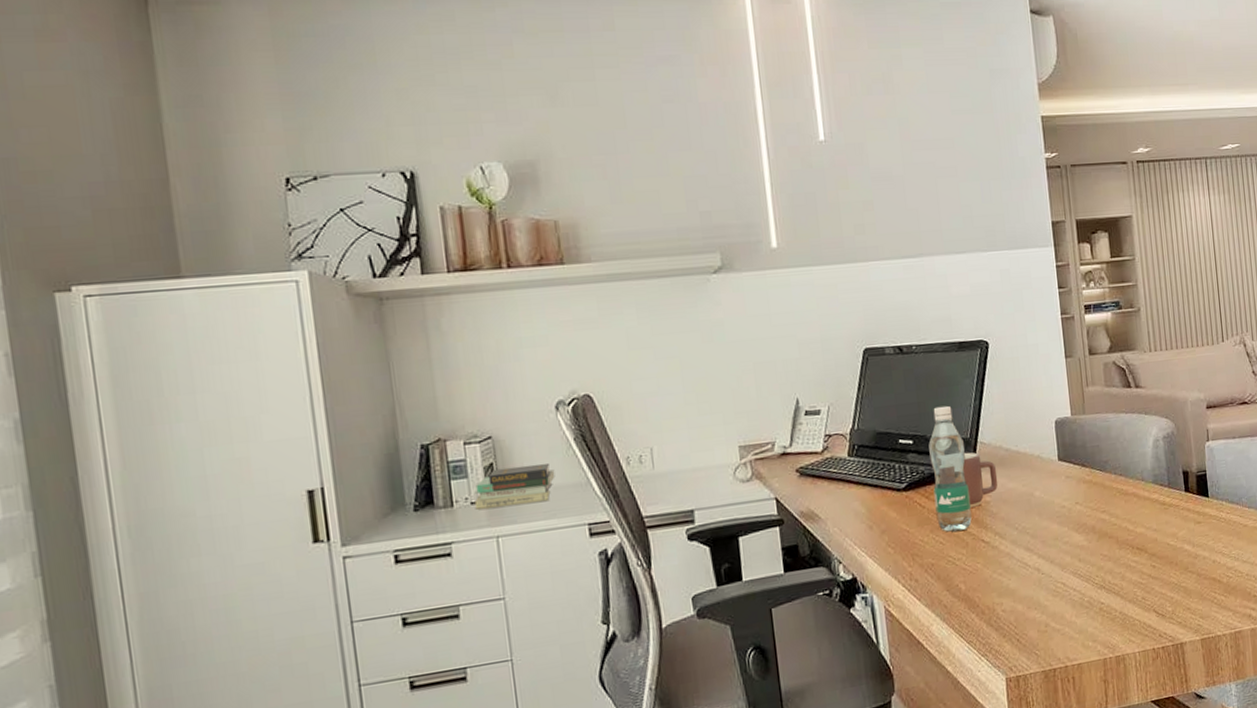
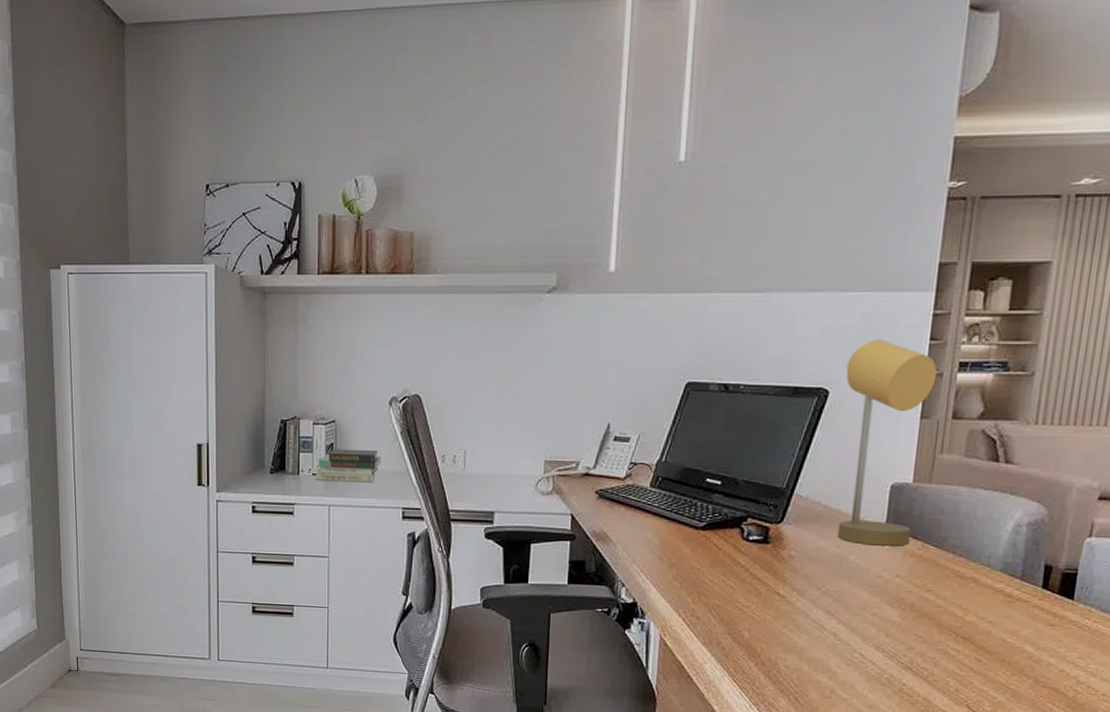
bottle: present [928,405,972,532] -> none [731,451,778,580]
mug: present [962,452,998,508] -> none [770,502,810,559]
desk lamp: none [998,291,1079,480] -> present [837,339,938,546]

